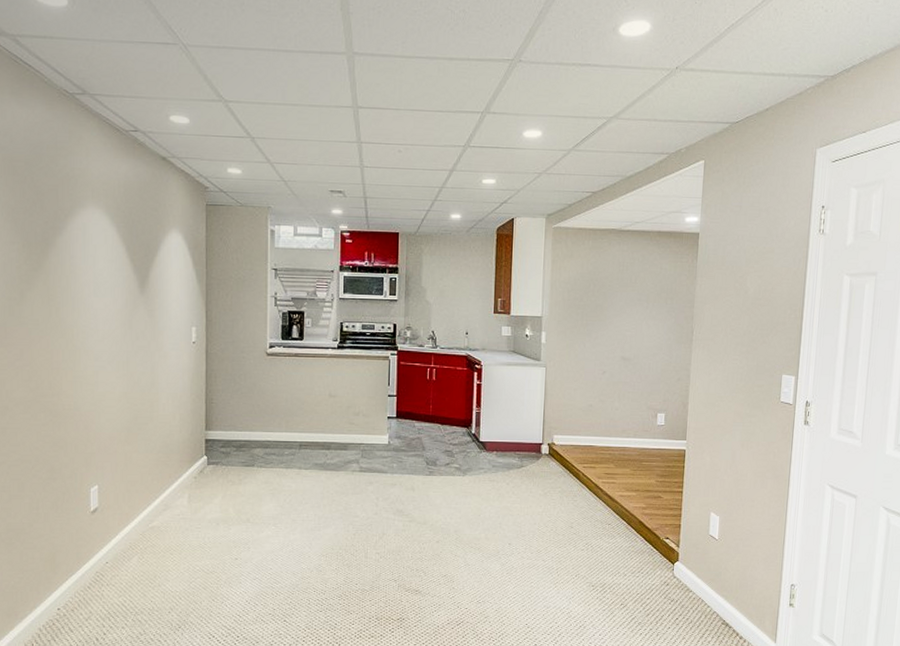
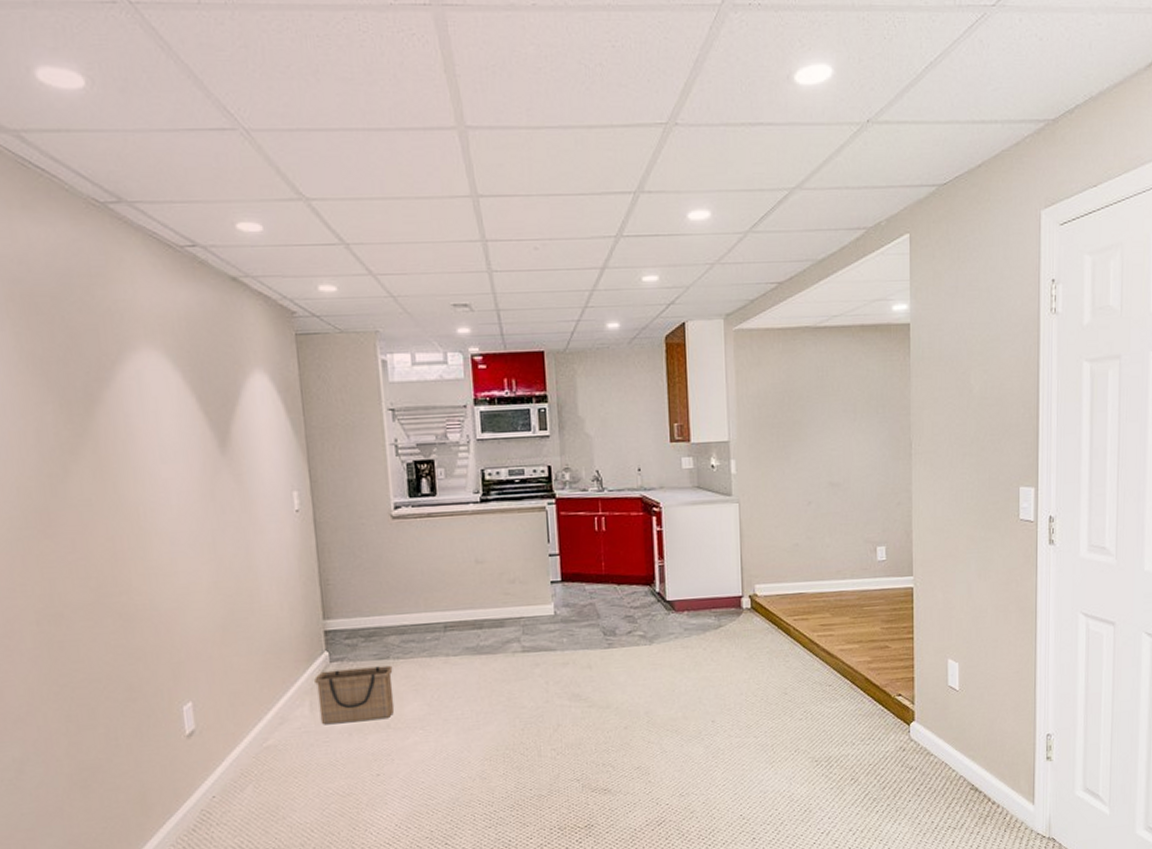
basket: none [194,471,256,515] -> present [314,665,395,725]

